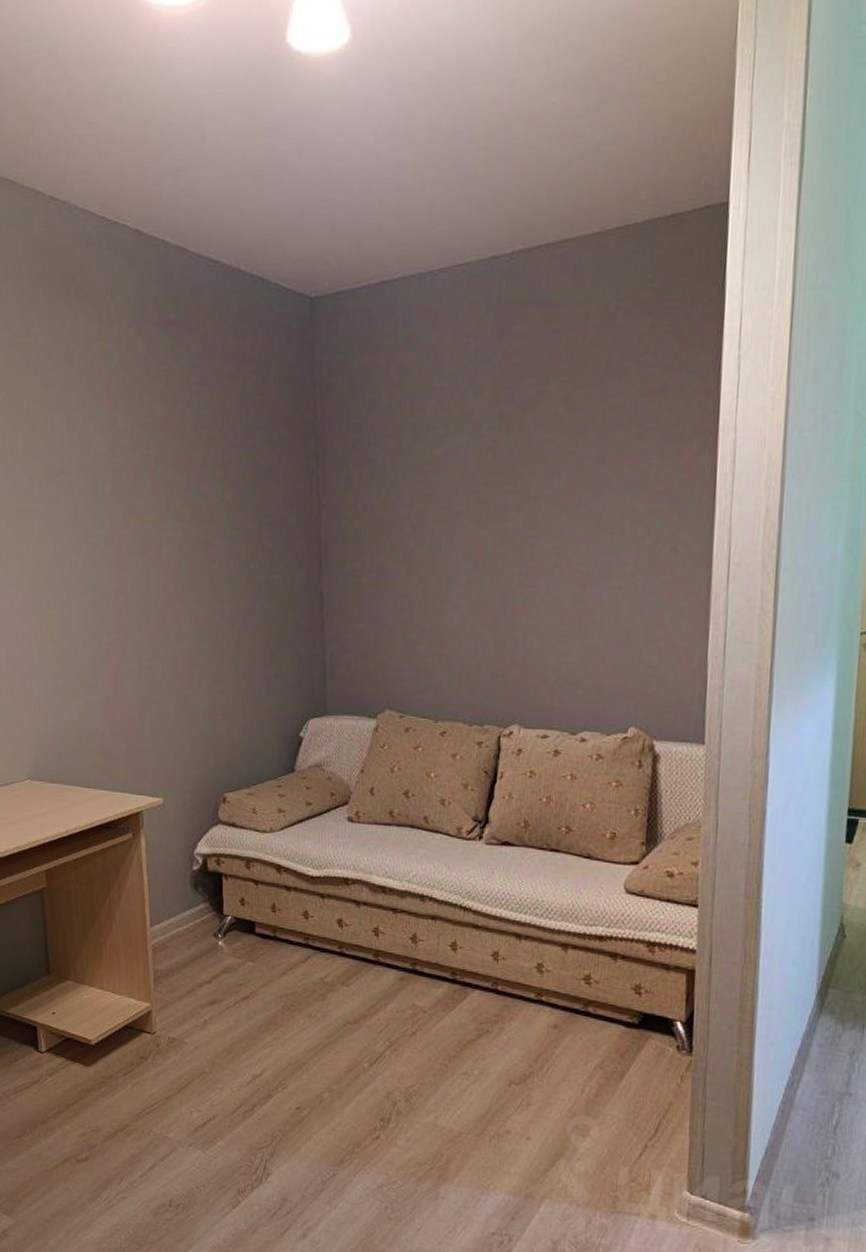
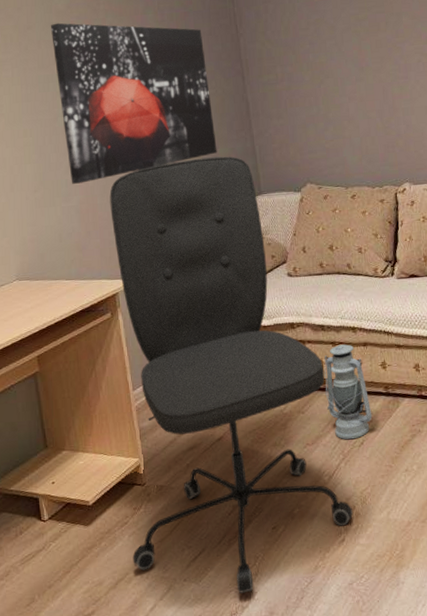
wall art: none [88,468,278,674] -> present [51,23,217,184]
office chair: none [134,660,393,1172] -> present [109,156,353,593]
lantern: none [377,913,432,1027] -> present [324,344,373,440]

